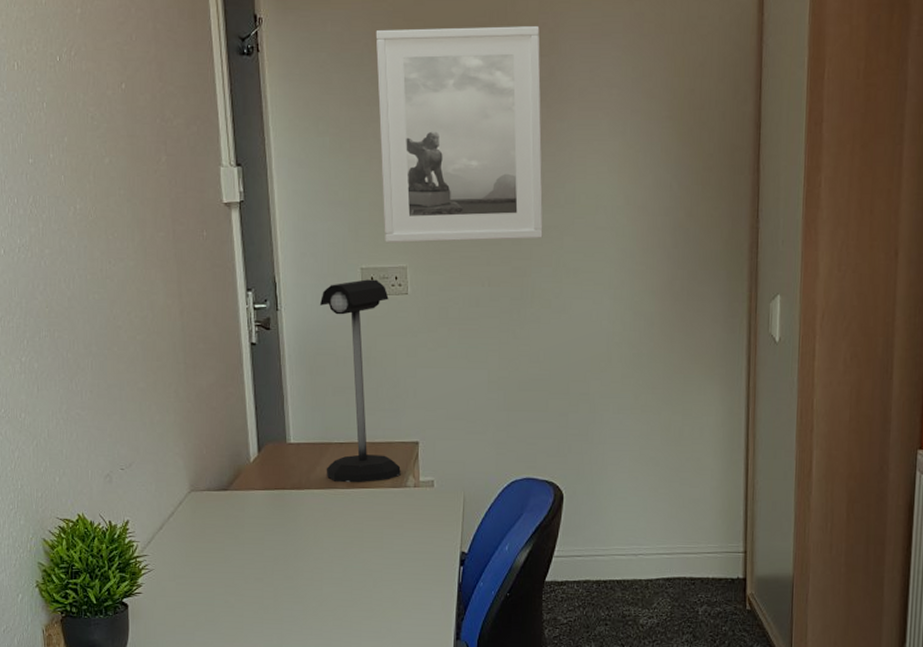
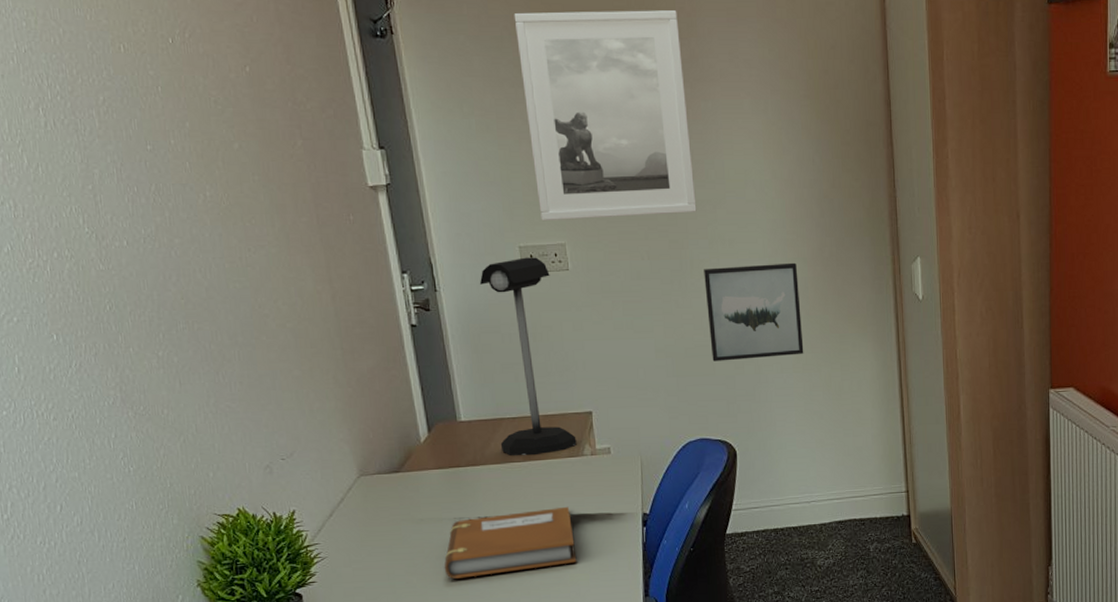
notebook: none [261,538,391,603] -> present [444,506,577,579]
wall art: none [544,295,644,397] -> present [704,262,804,362]

